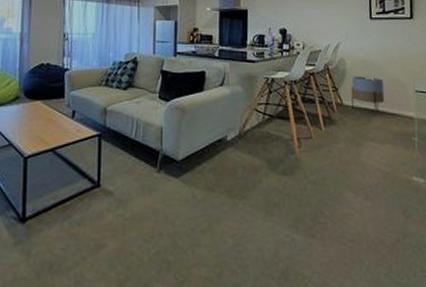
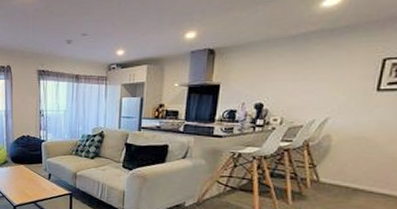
planter: present [351,76,385,115] -> none [330,153,378,194]

